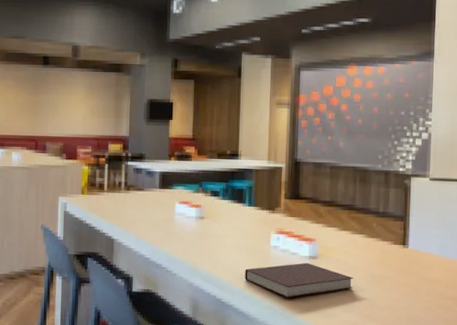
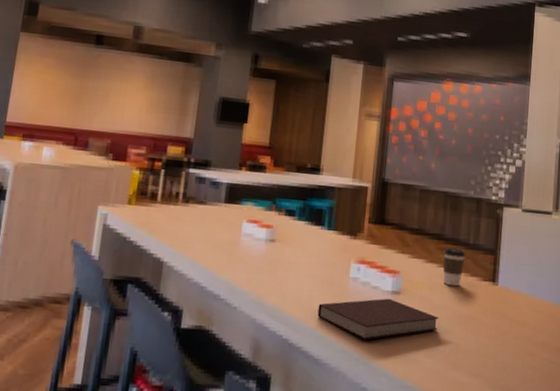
coffee cup: none [355,216,376,251] -> present [442,247,465,287]

